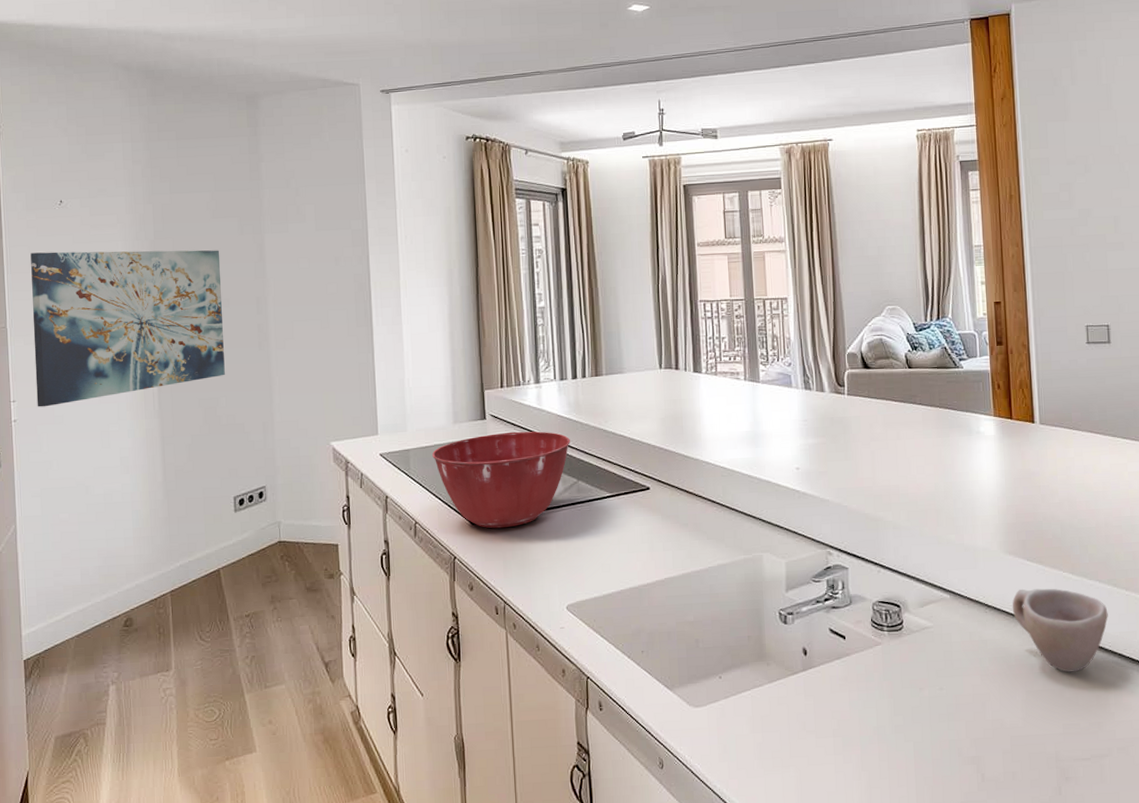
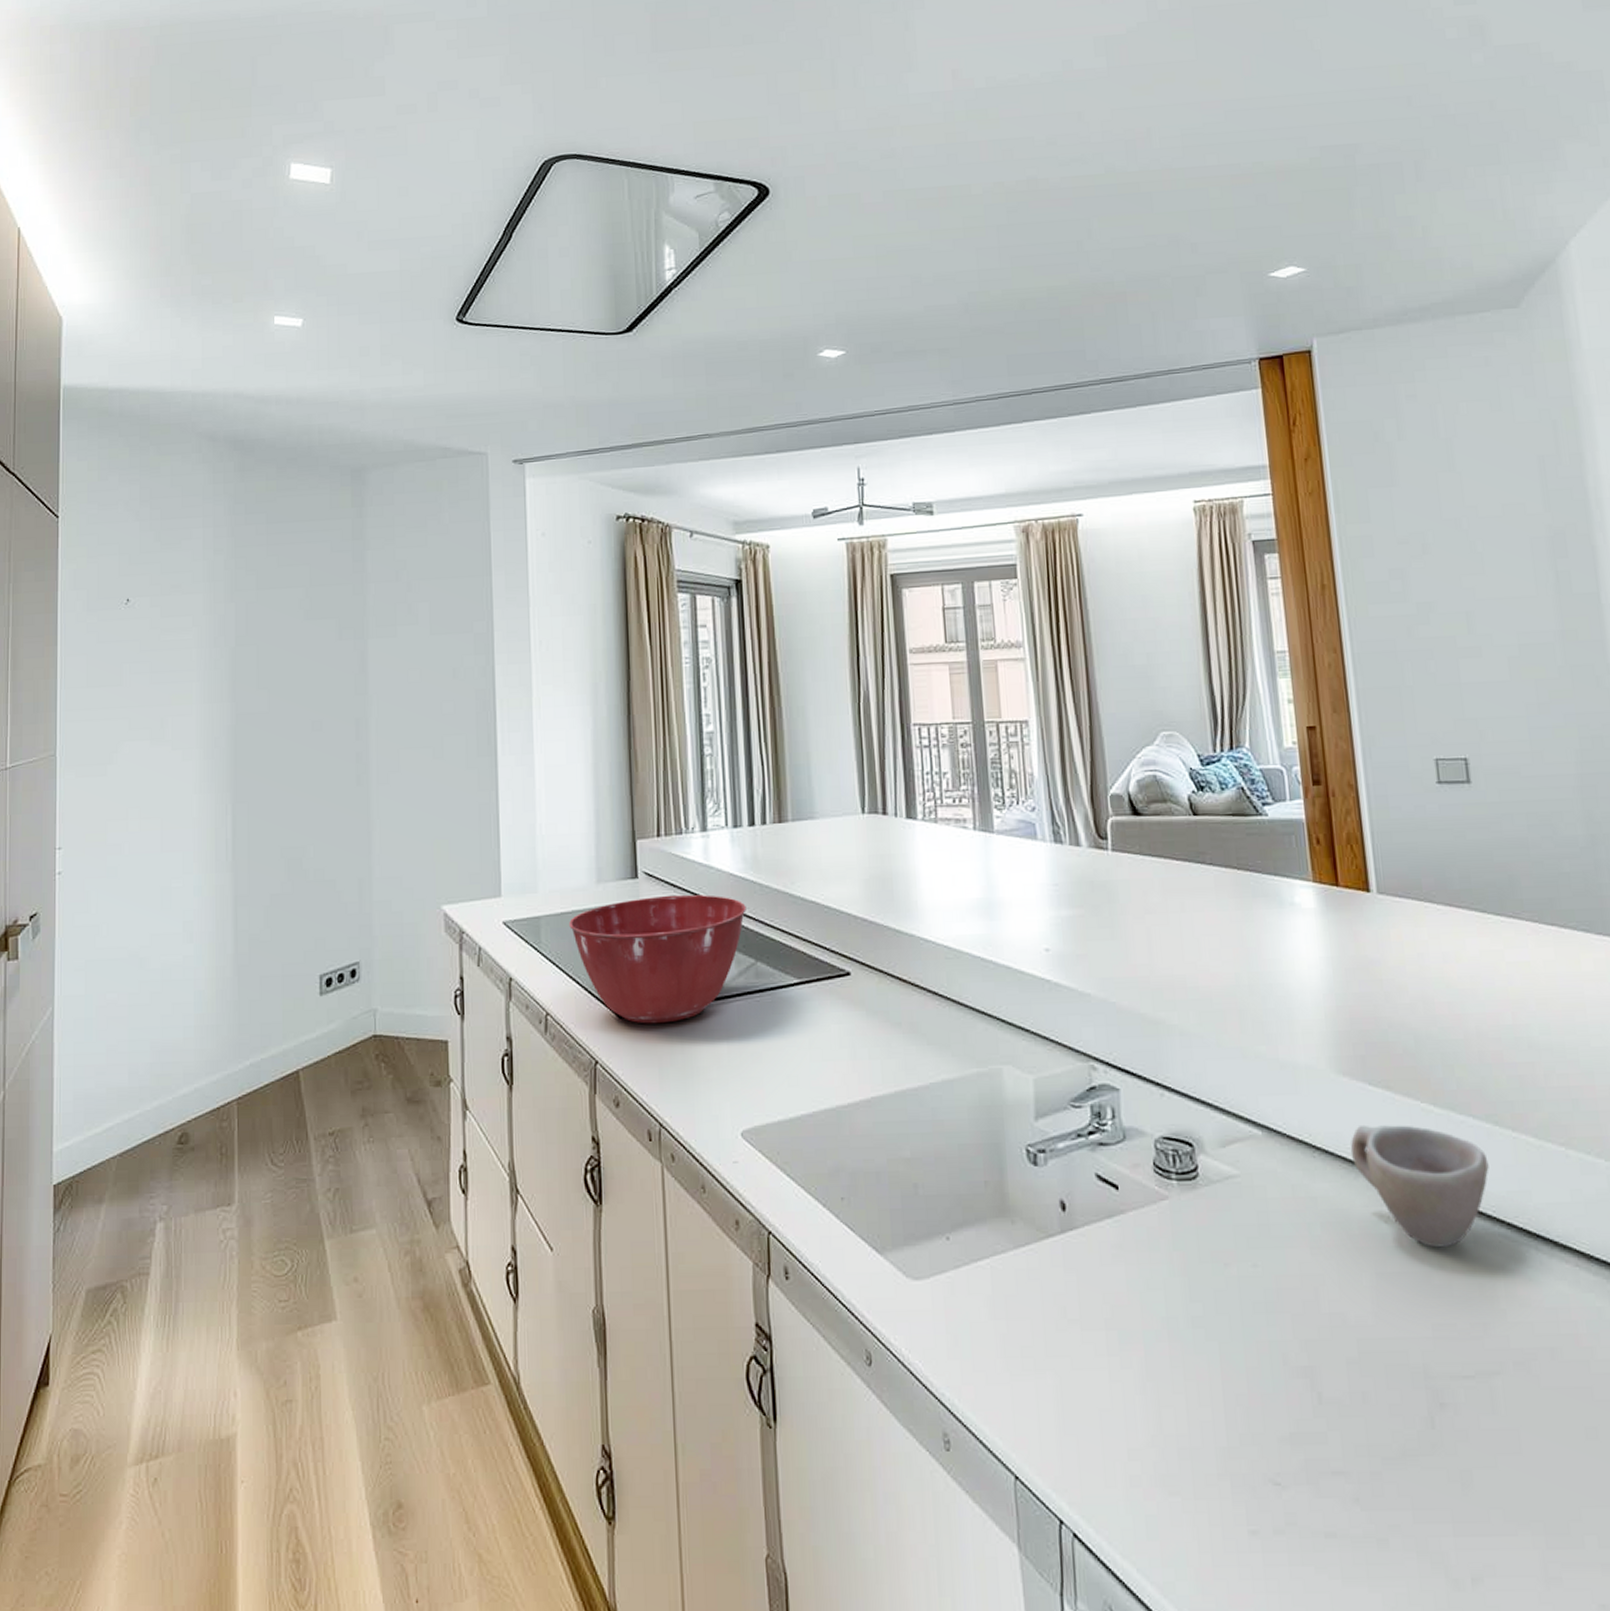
wall art: present [30,250,225,407] -> none [87,659,314,856]

